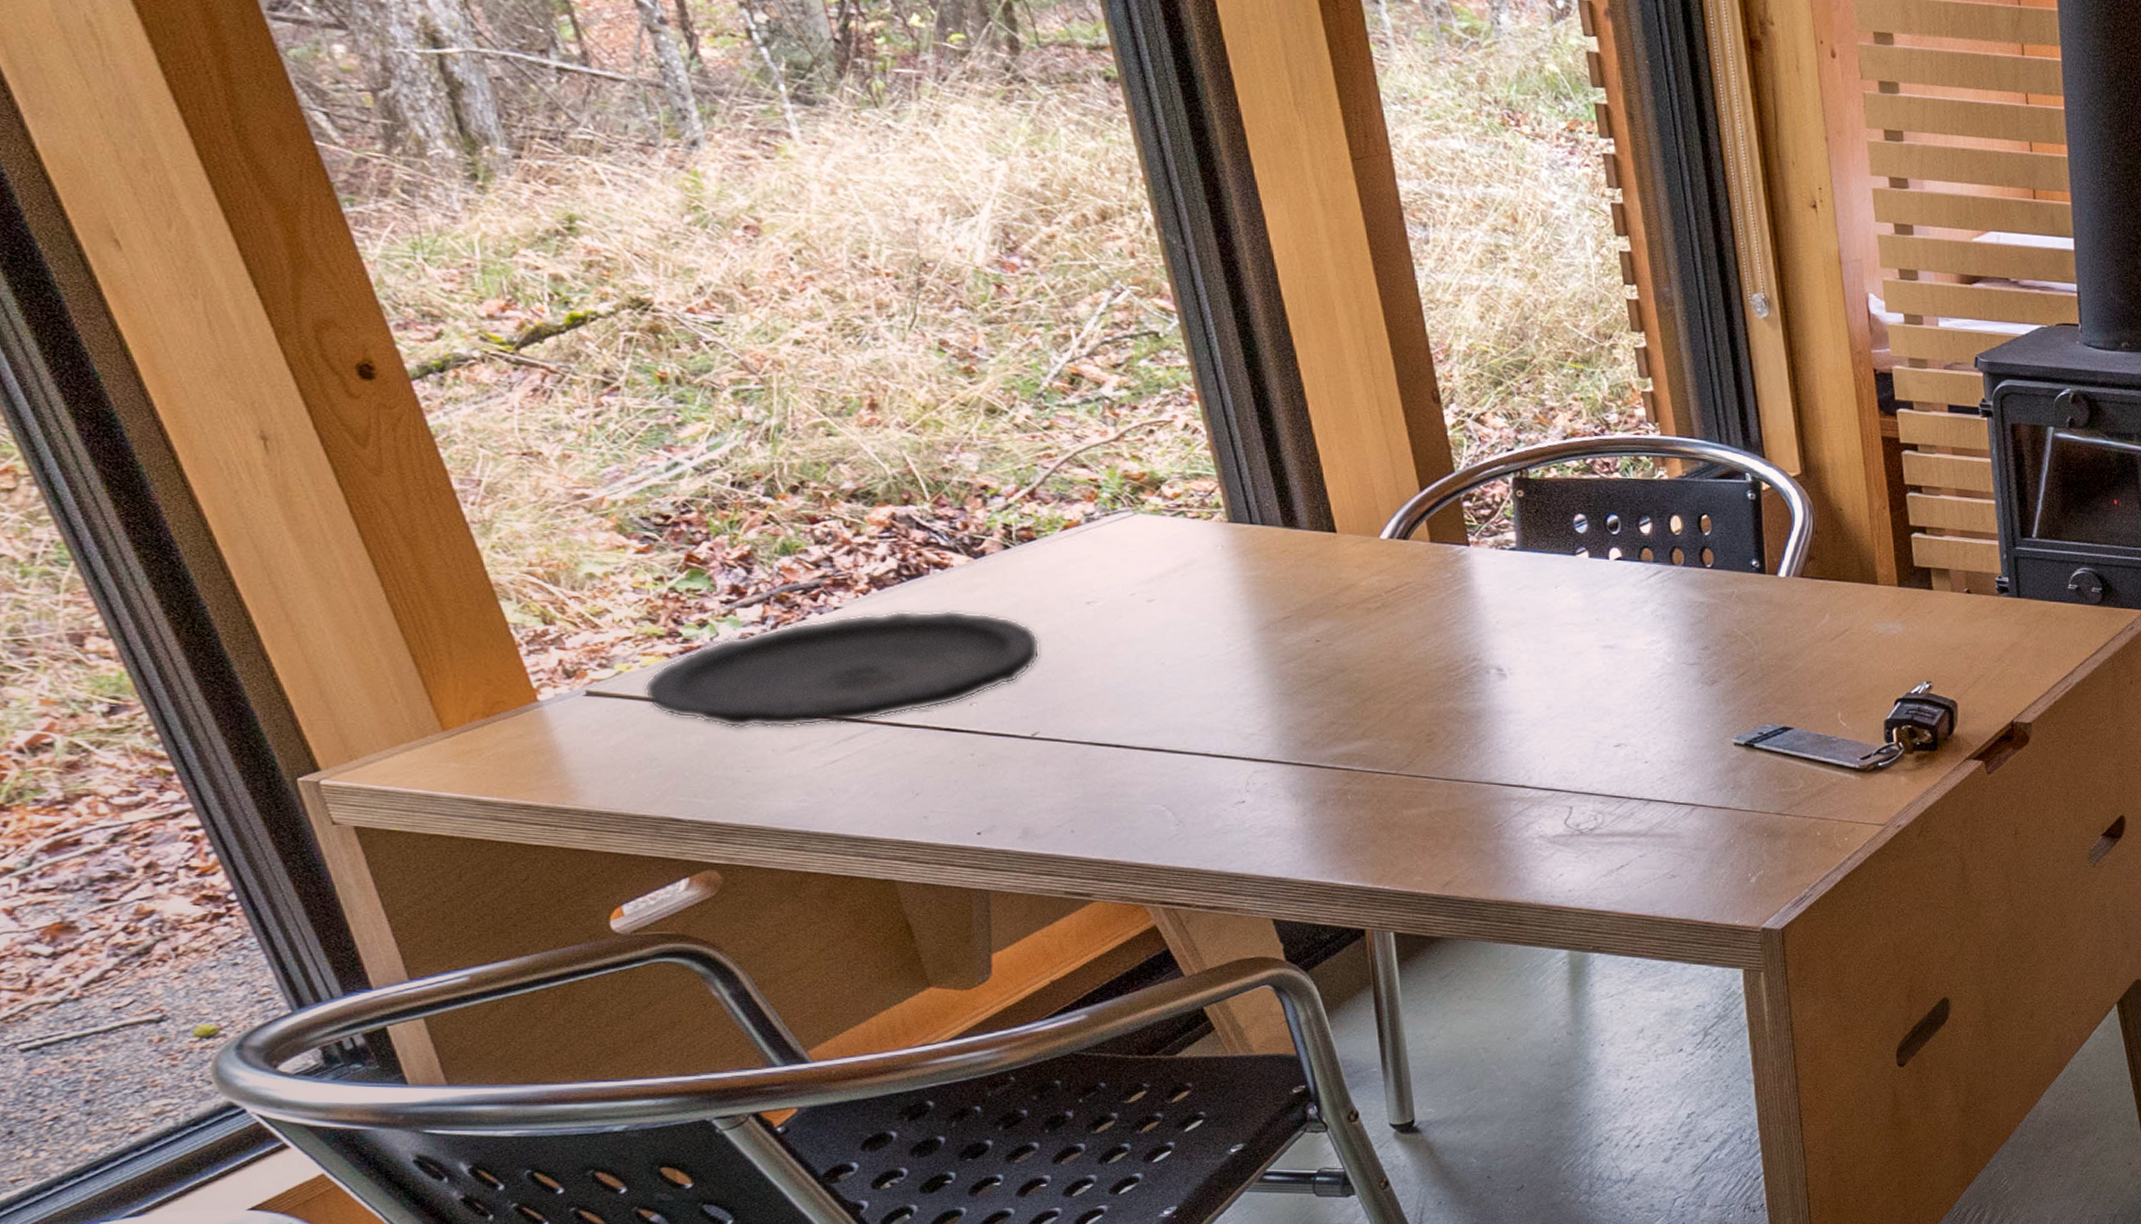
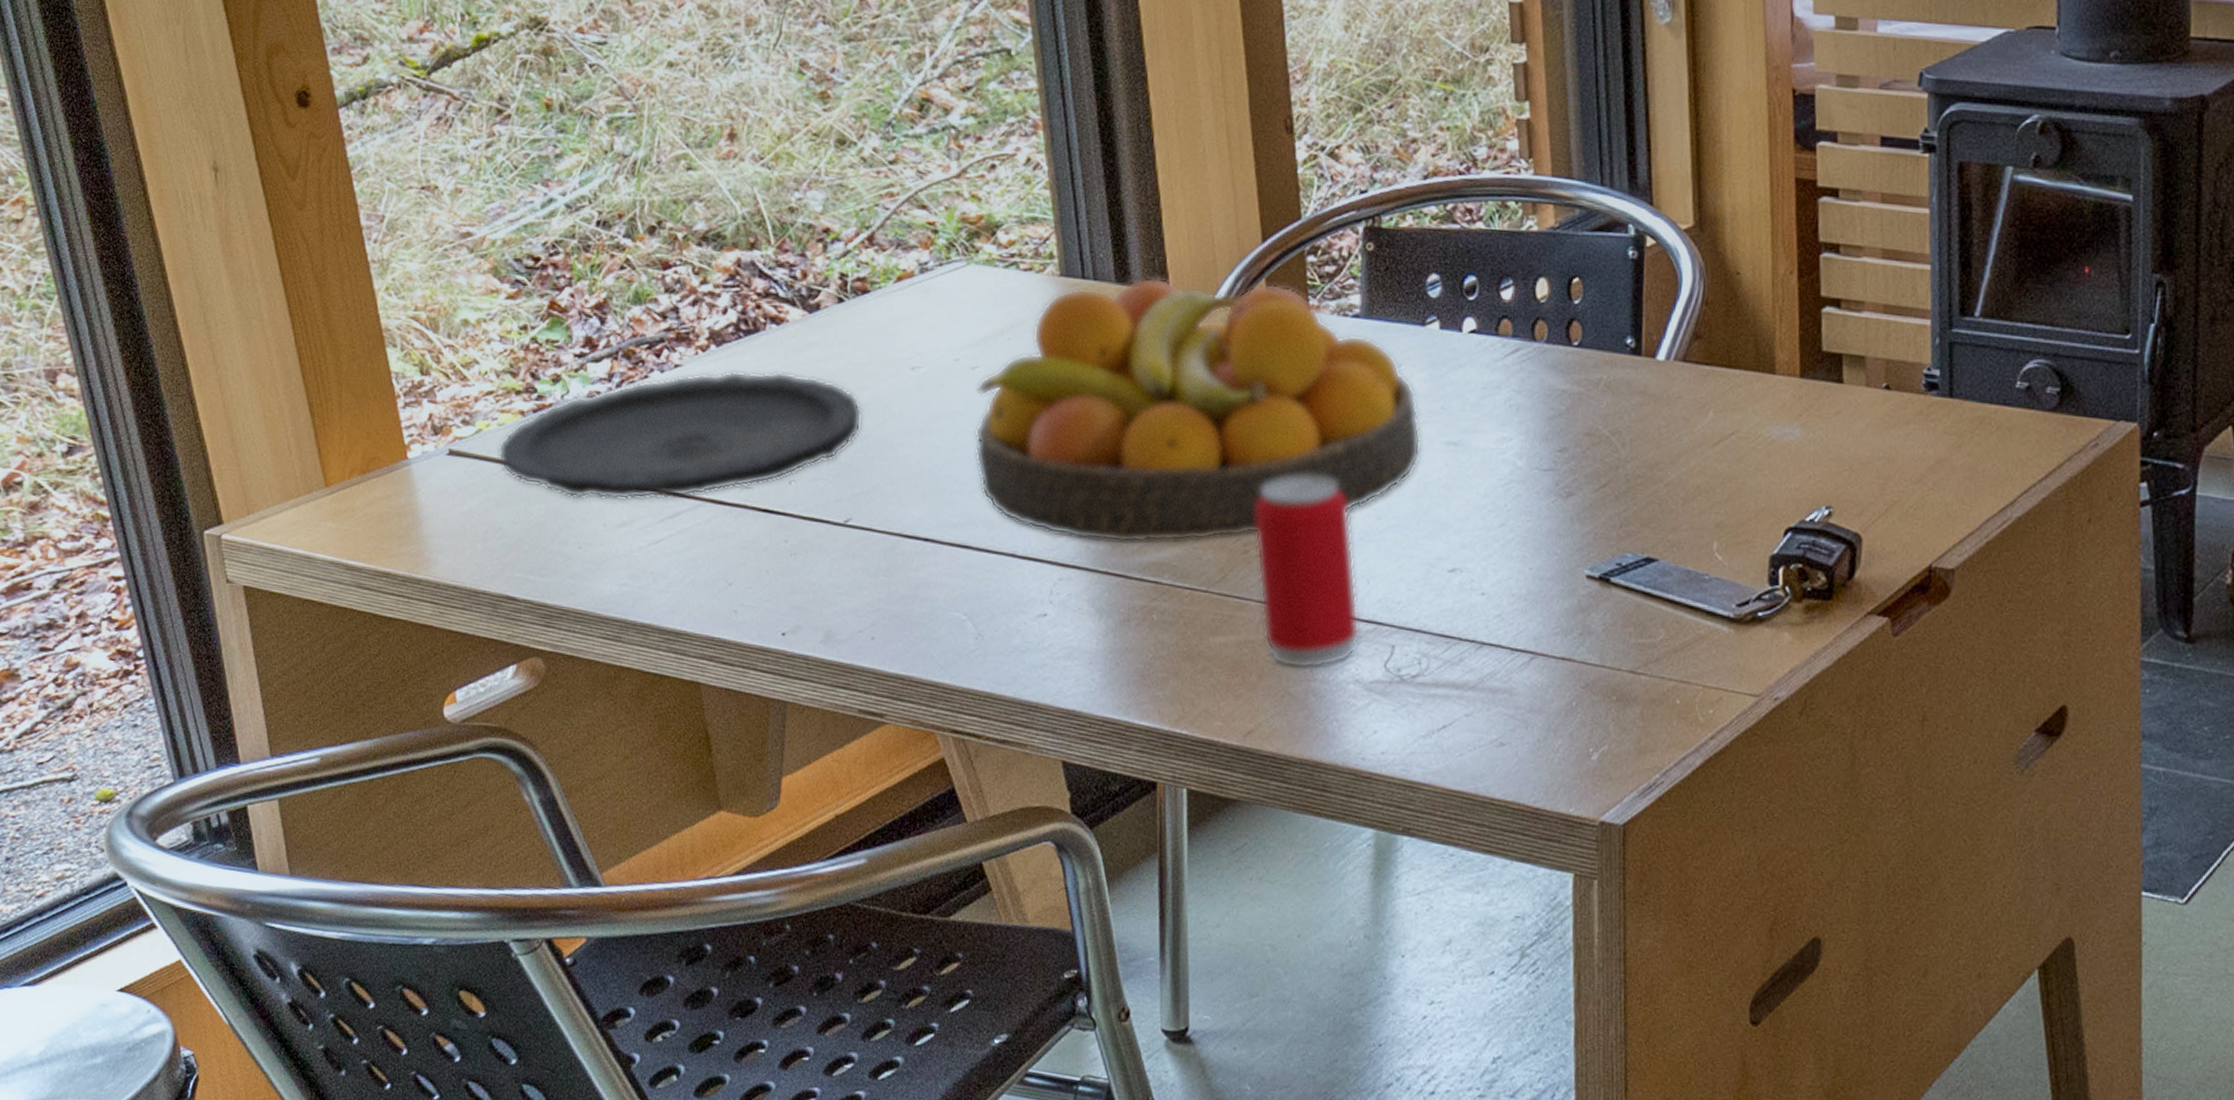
fruit bowl: none [1154,522,1581,739] -> present [975,277,1421,544]
beverage can: none [1435,676,1540,830] -> present [1253,474,1360,670]

